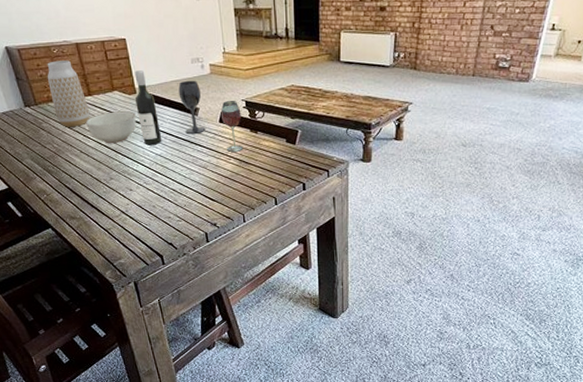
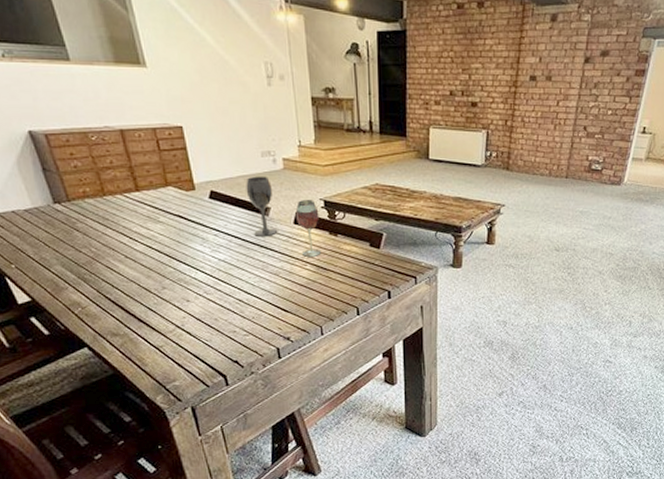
vase: present [47,60,90,127] -> none [83,149,138,228]
bowl: present [86,111,136,143] -> none [133,210,195,247]
bottle: present [134,70,162,146] -> none [192,163,226,250]

